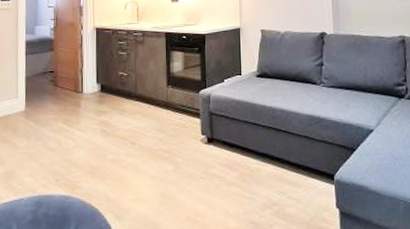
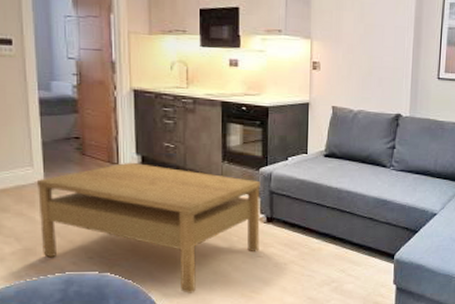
coffee table: none [19,90,202,216] -> present [36,162,261,293]

